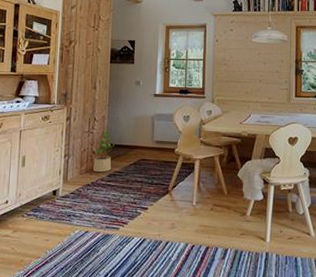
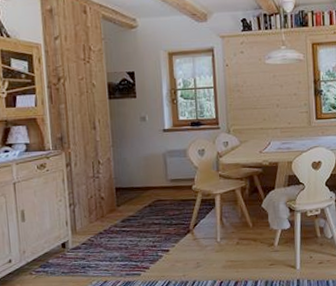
potted plant: present [93,130,116,173] -> none [101,172,126,219]

